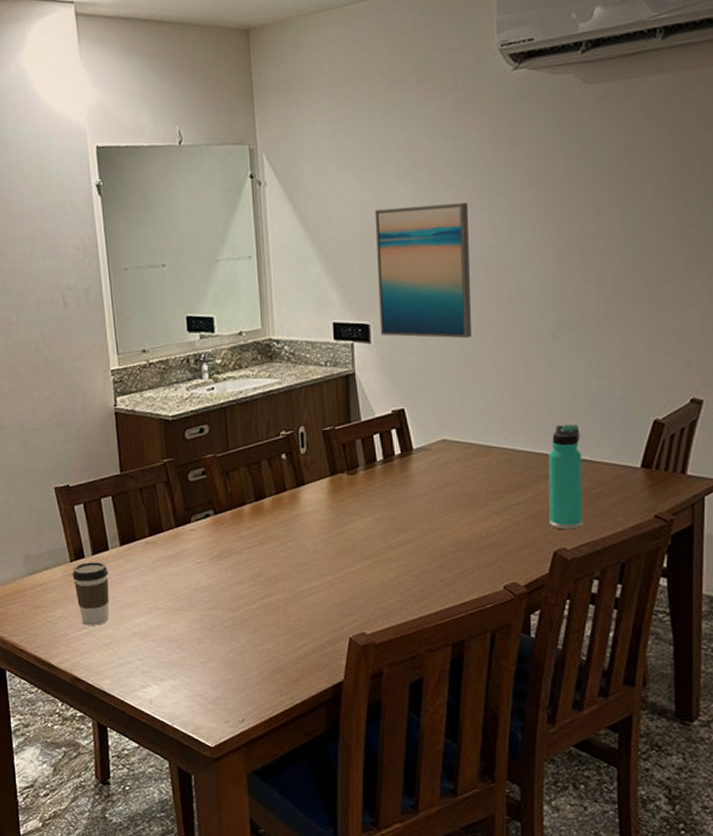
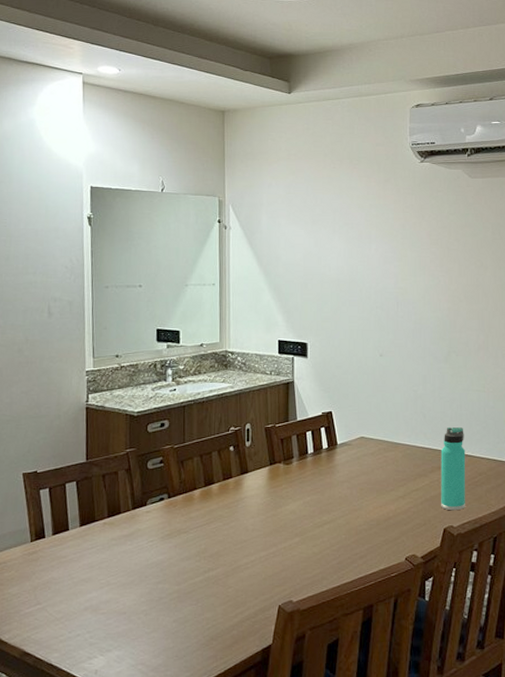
coffee cup: present [72,561,109,626] -> none [31,541,67,602]
wall art: present [374,203,472,339] -> none [315,255,386,358]

